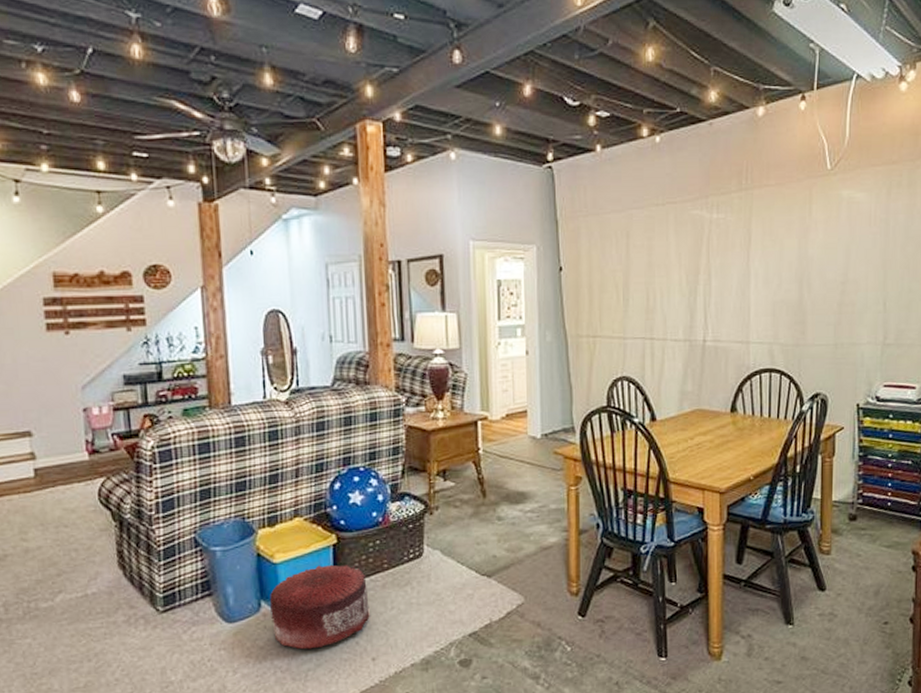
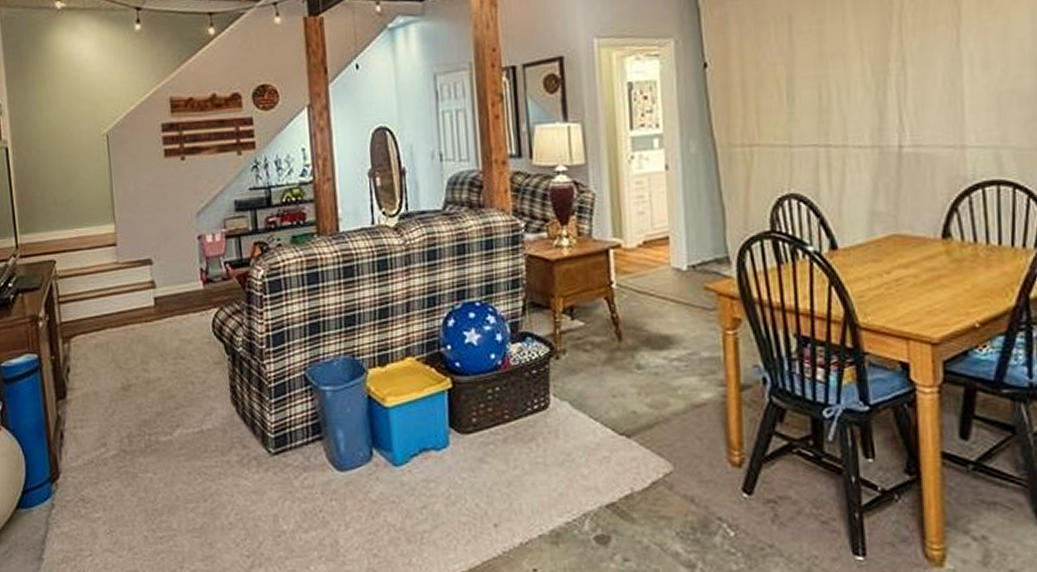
pouf: present [270,564,370,650] -> none [382,412,490,508]

